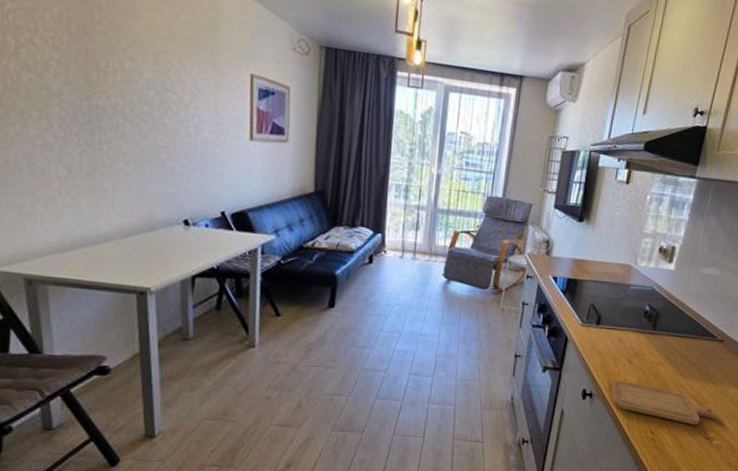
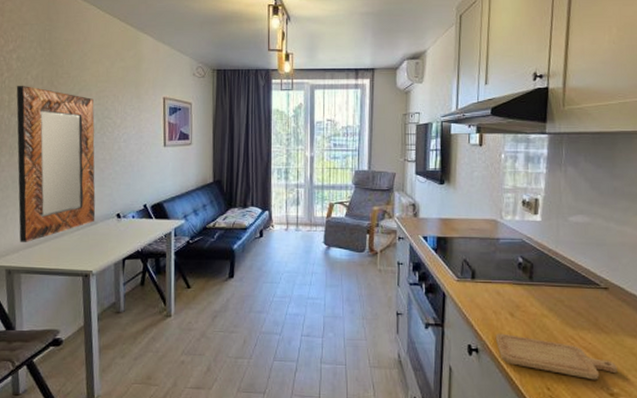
home mirror: none [27,24,154,246] -> present [16,85,96,242]

